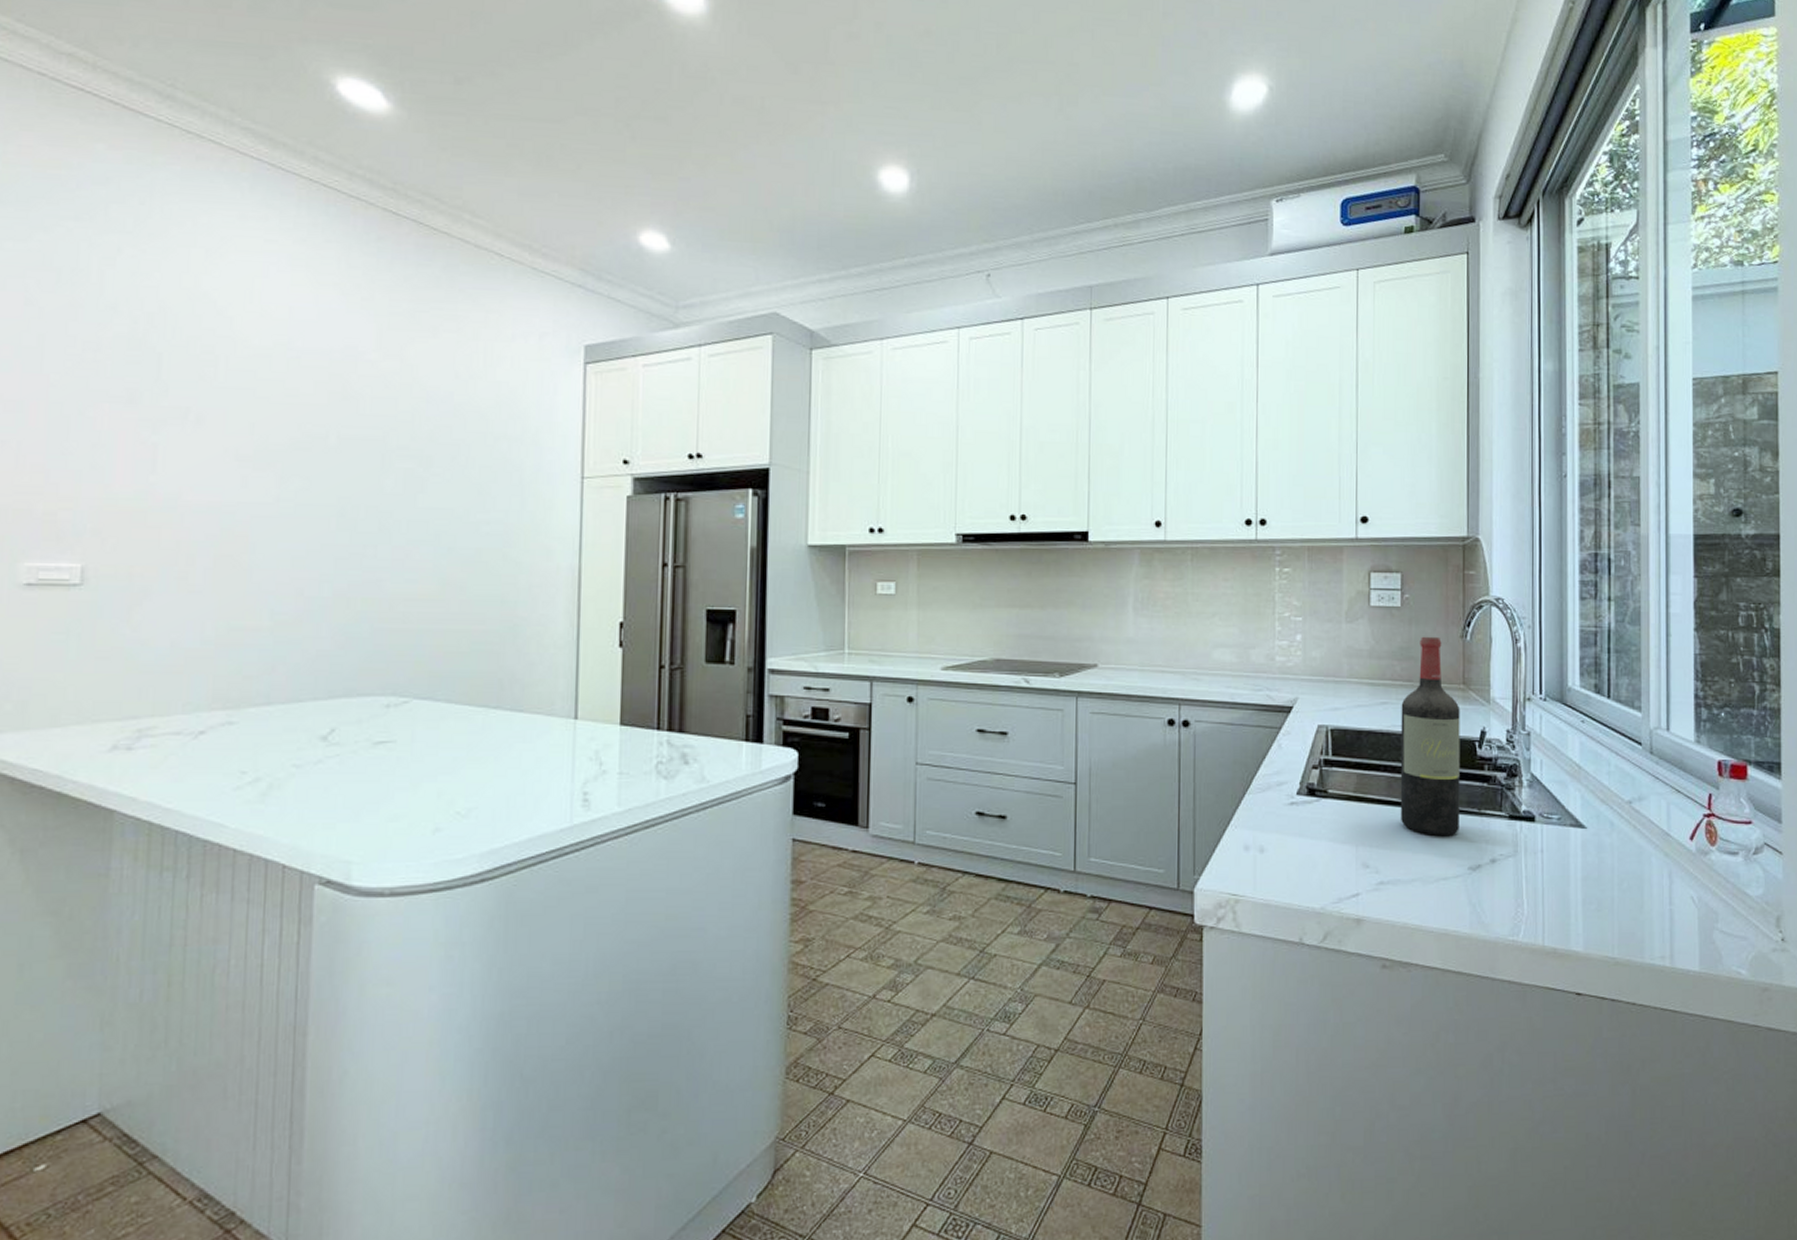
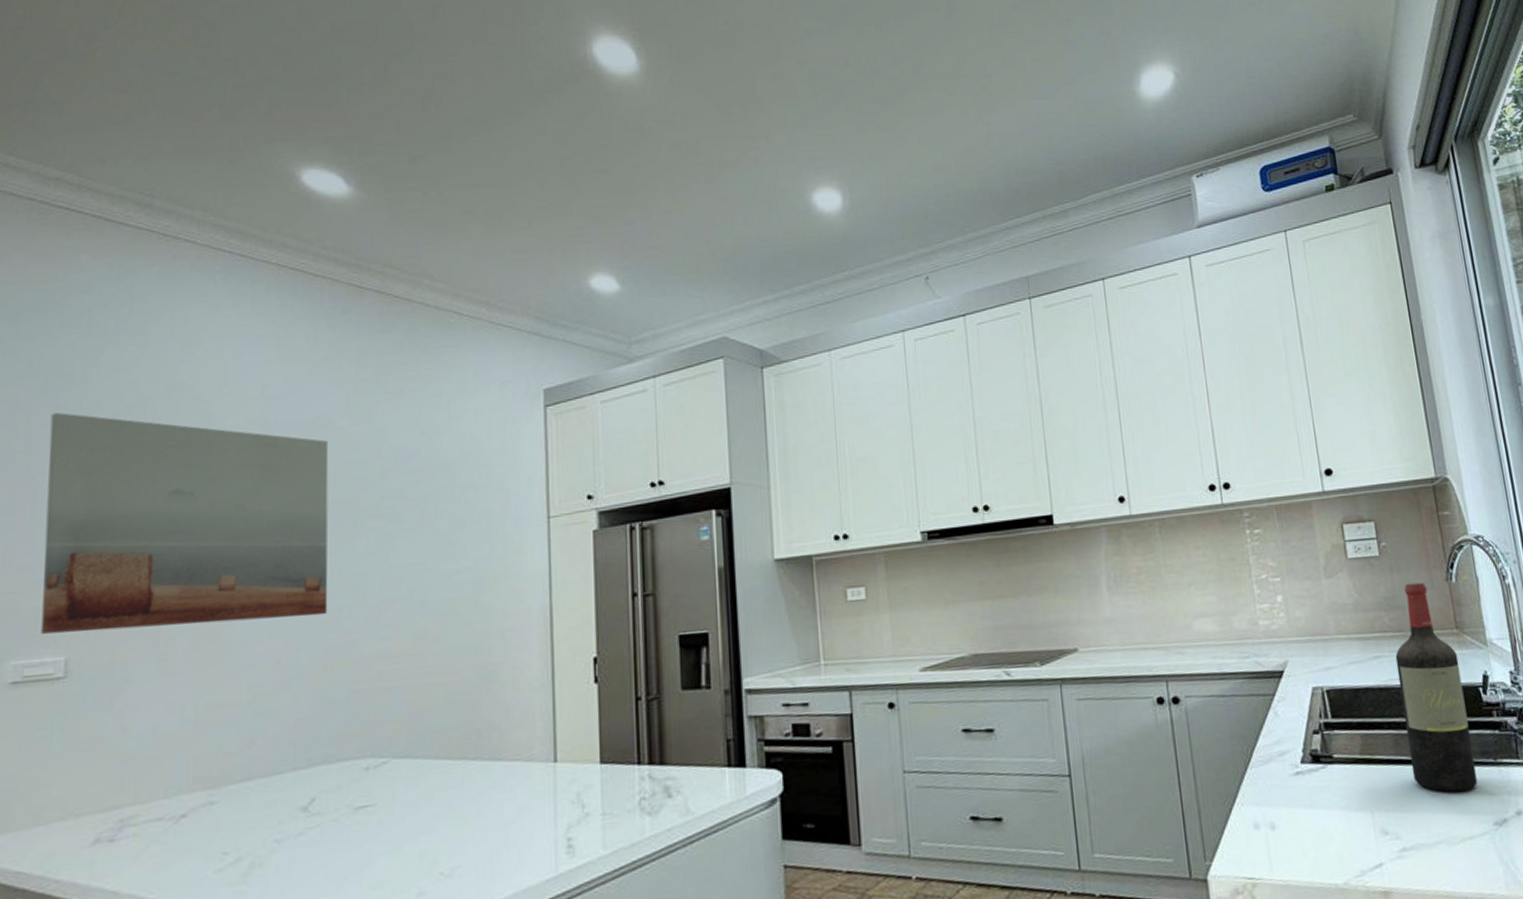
wall art: none [56,311,359,551] -> present [41,412,329,634]

